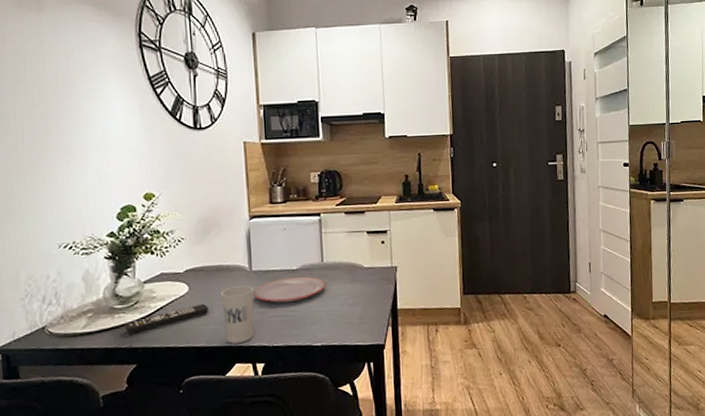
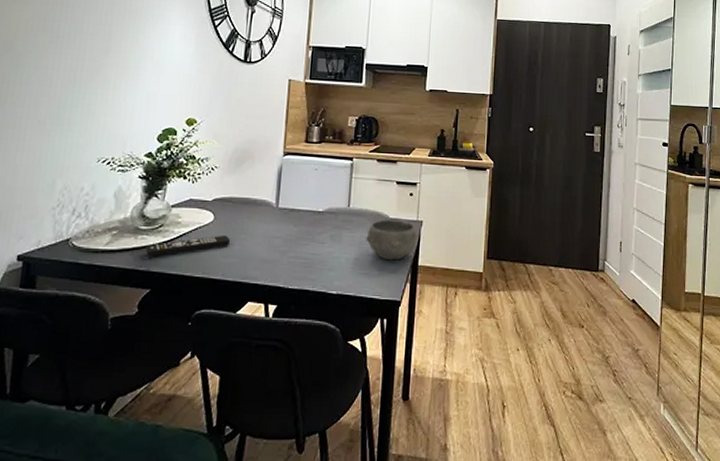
cup: present [221,285,254,344] -> none [242,221,277,281]
plate: present [254,276,326,303] -> none [276,219,349,244]
bowl: none [343,268,395,308] -> present [366,220,419,261]

